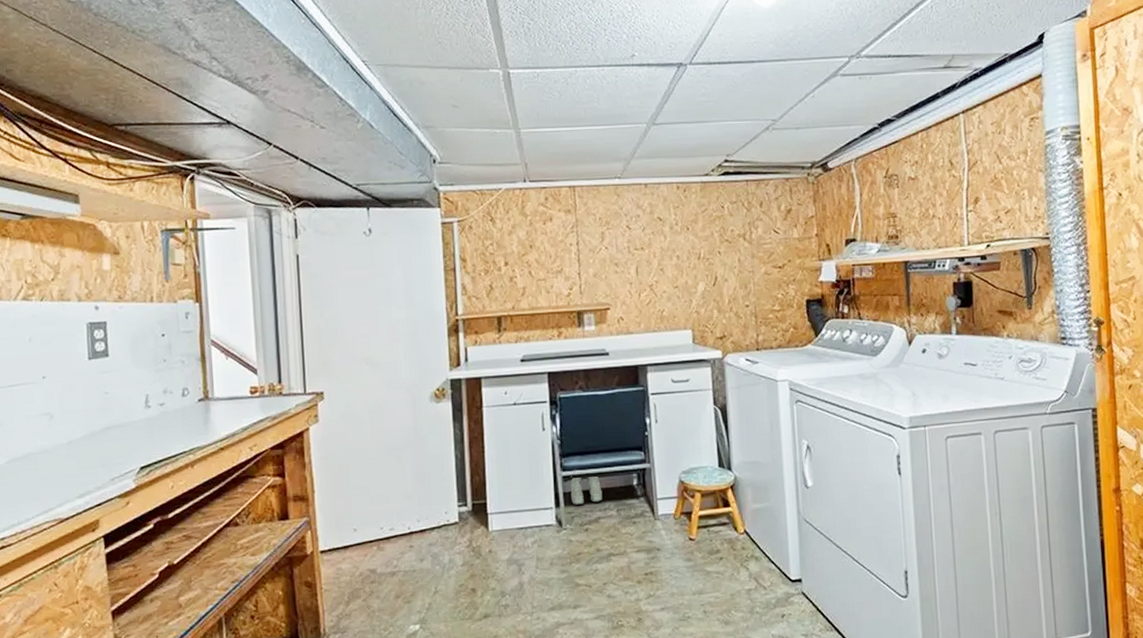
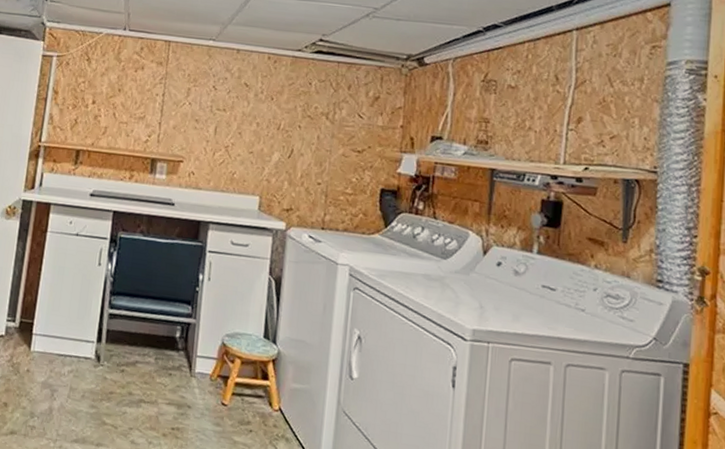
boots: present [570,476,603,505] -> none [113,315,145,347]

